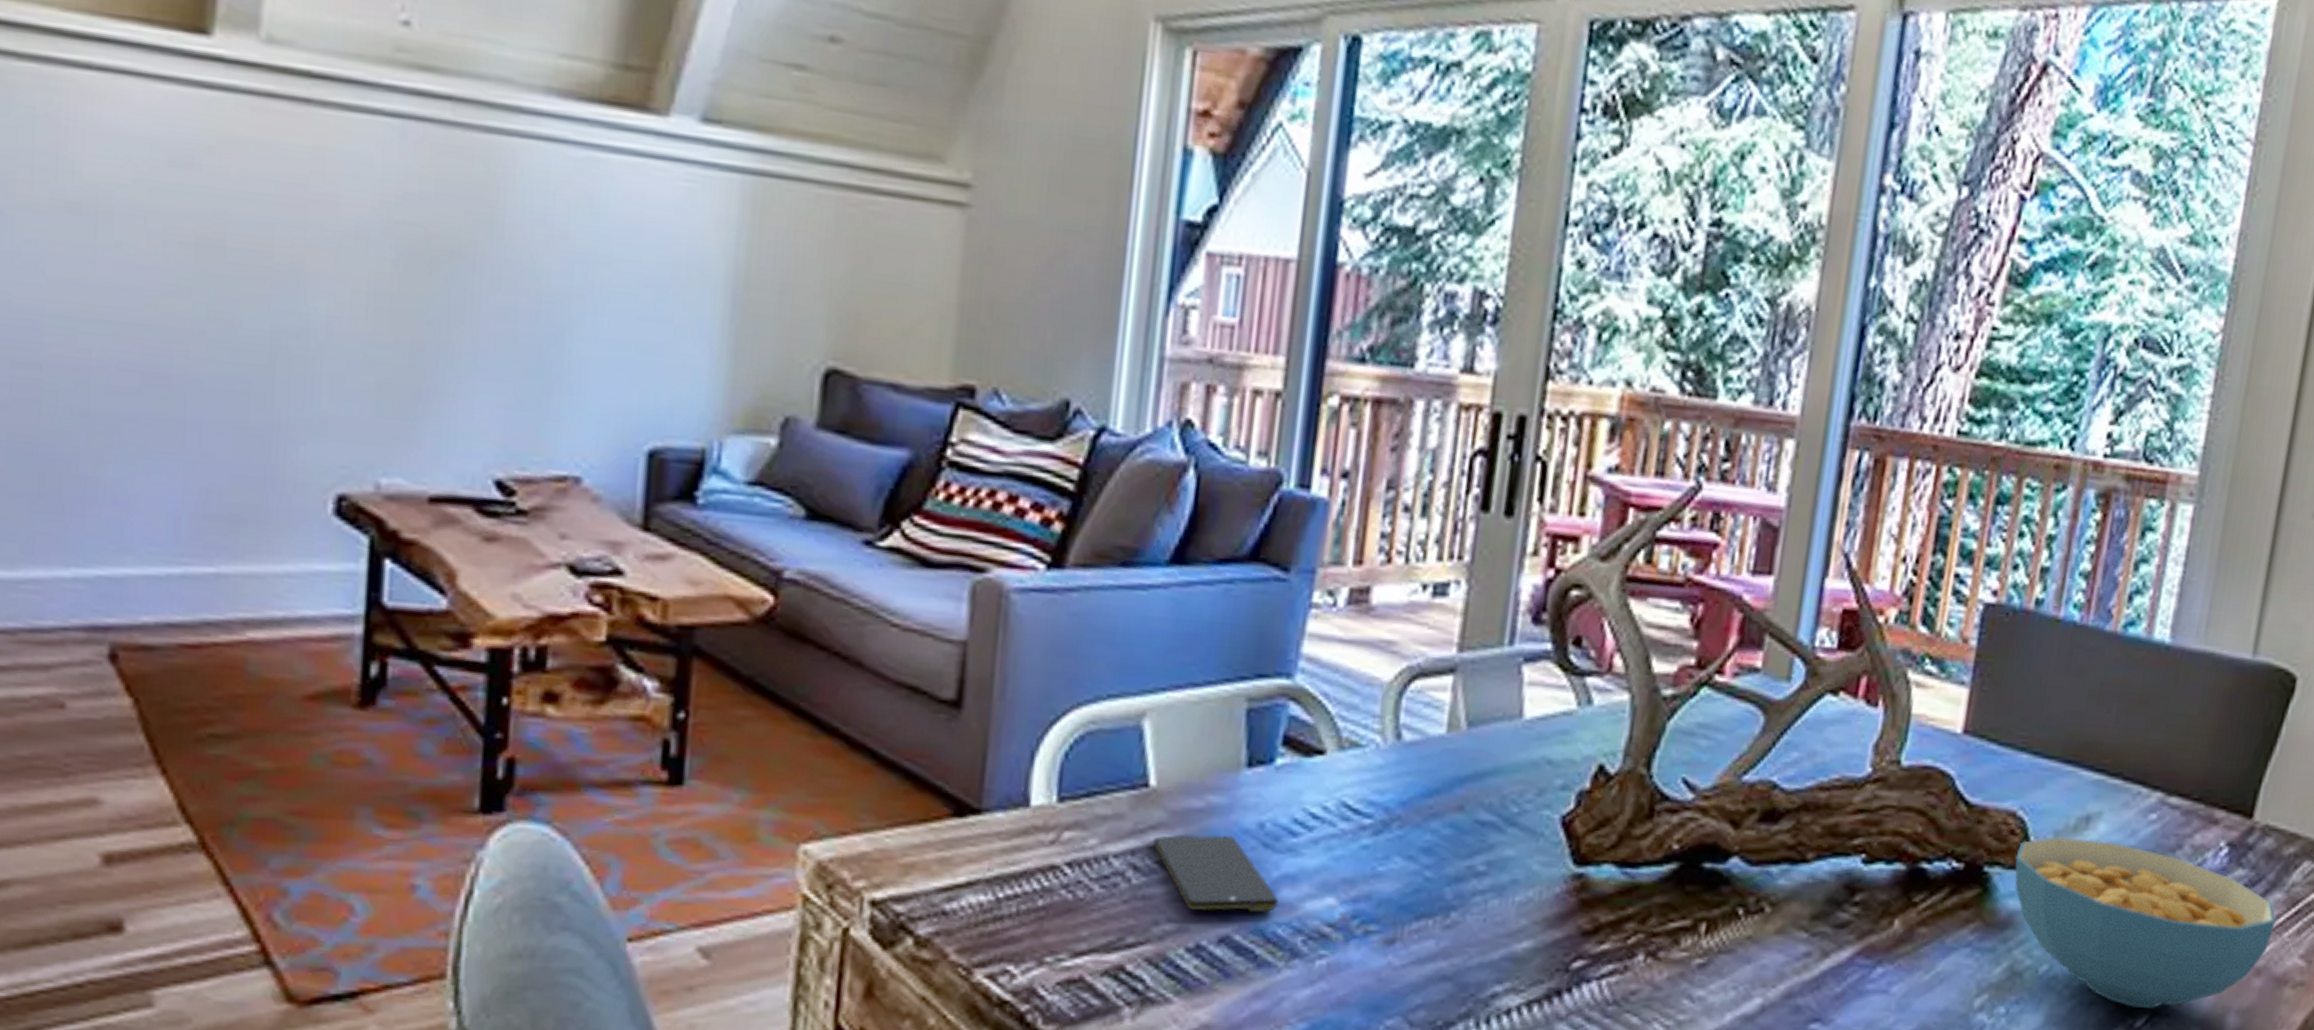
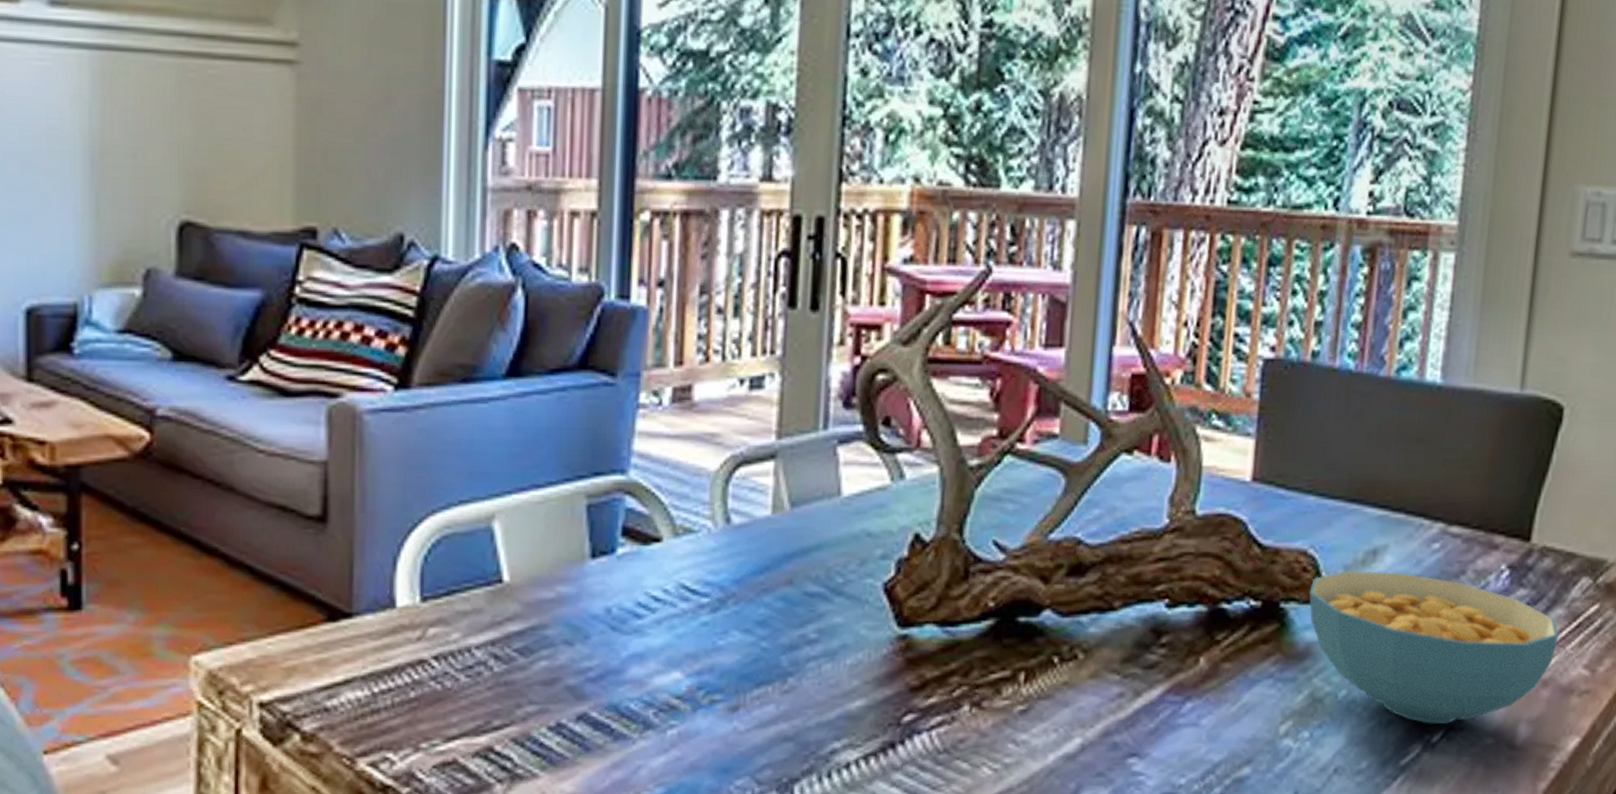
smartphone: present [1152,835,1279,913] -> none [510,622,630,691]

